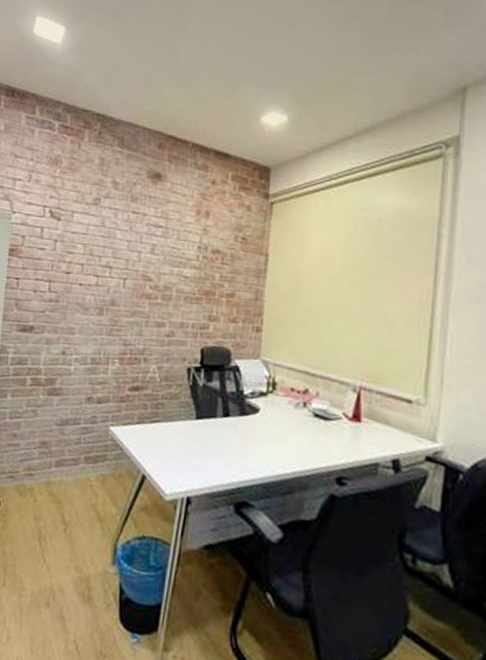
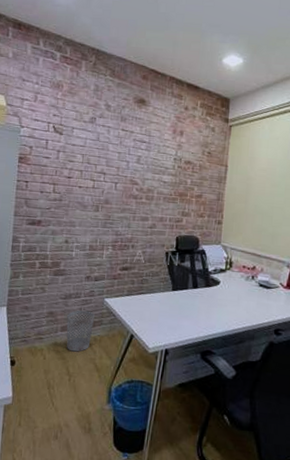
wastebasket: none [62,440,97,495] -> present [66,310,95,352]

